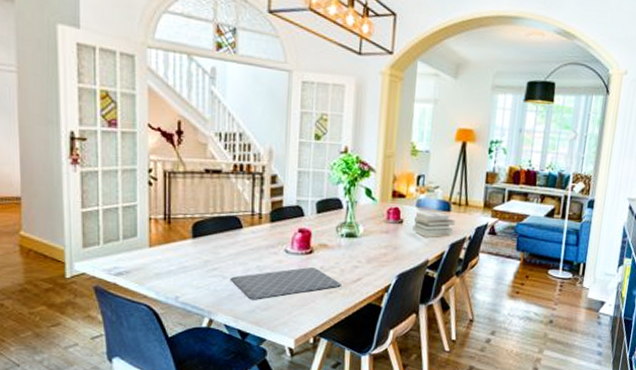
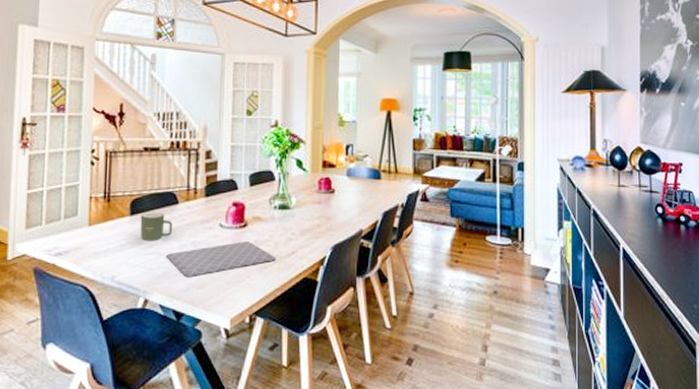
mug: none [203,236,237,266] -> present [140,212,173,243]
books: present [412,211,455,238] -> none [345,180,386,207]

